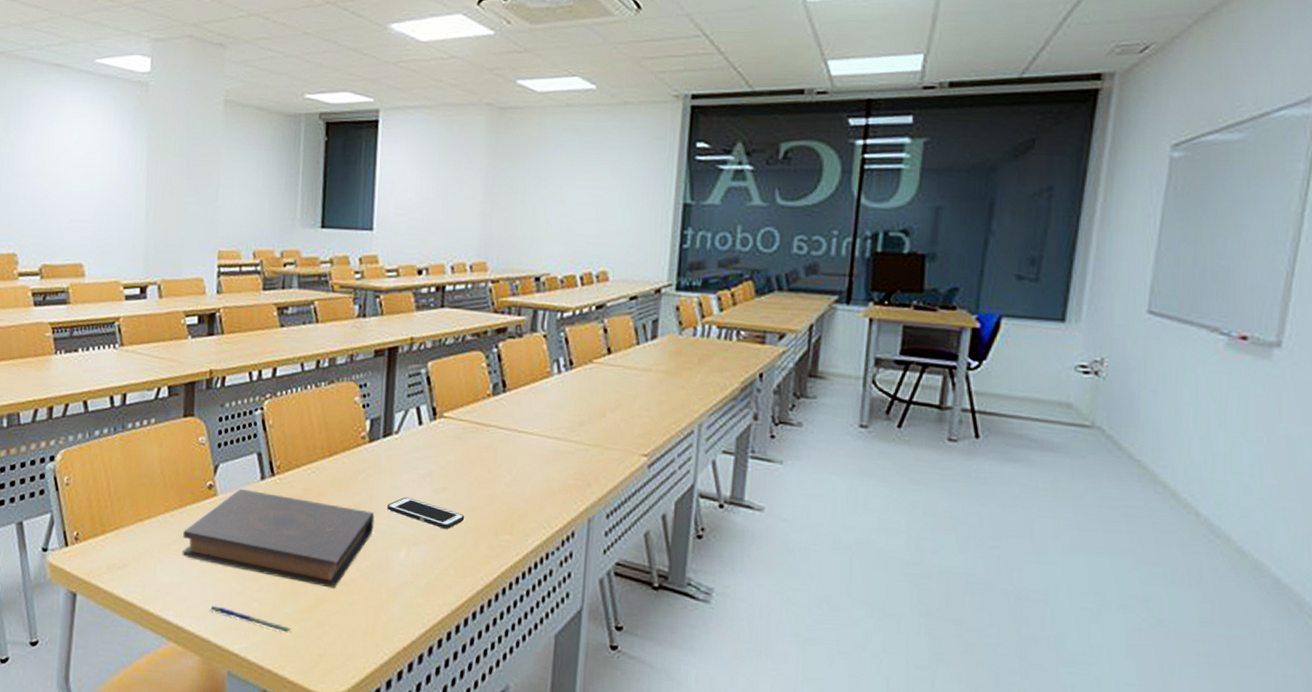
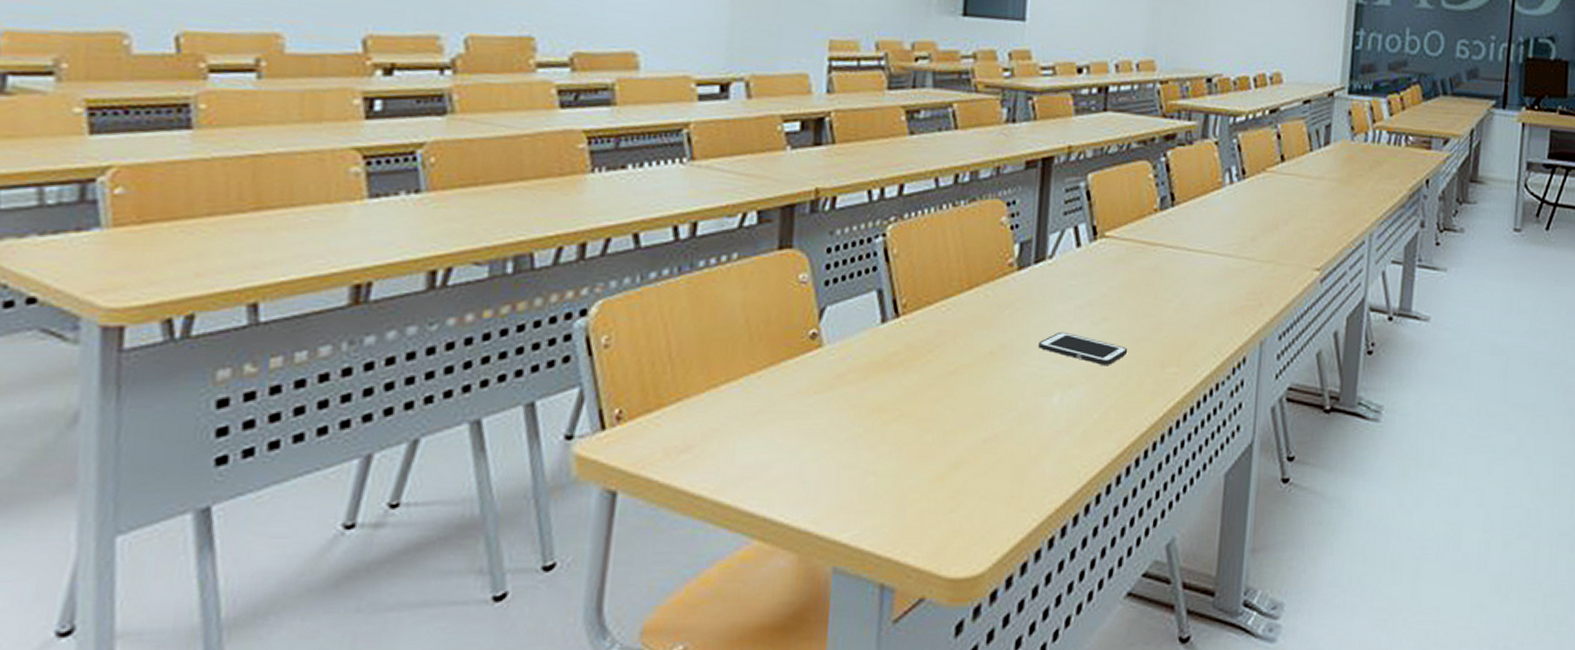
book: present [182,488,375,589] -> none [773,335,1023,449]
pen: present [210,605,292,634] -> none [810,486,919,511]

